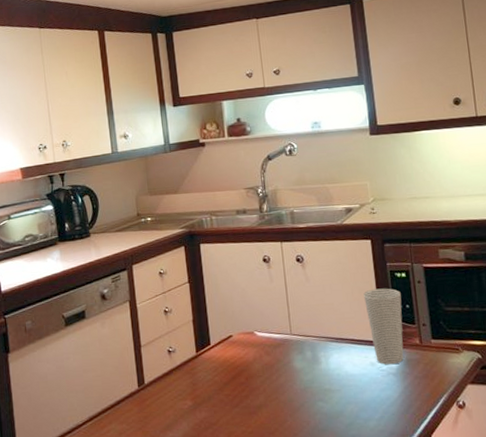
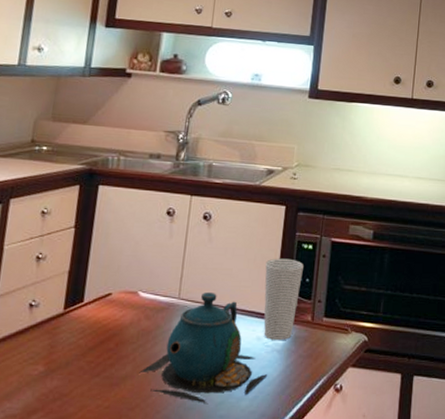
teapot: none [271,326,388,425] -> present [139,293,267,403]

